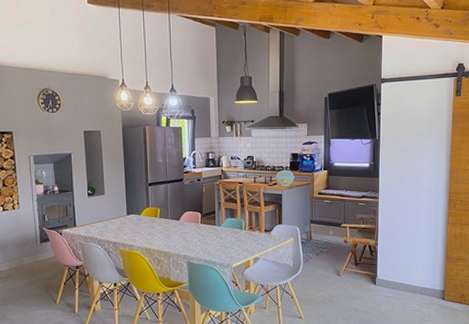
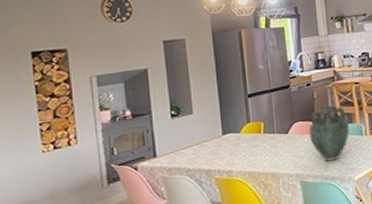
vase: none [196,200,231,248] -> present [309,105,349,162]

